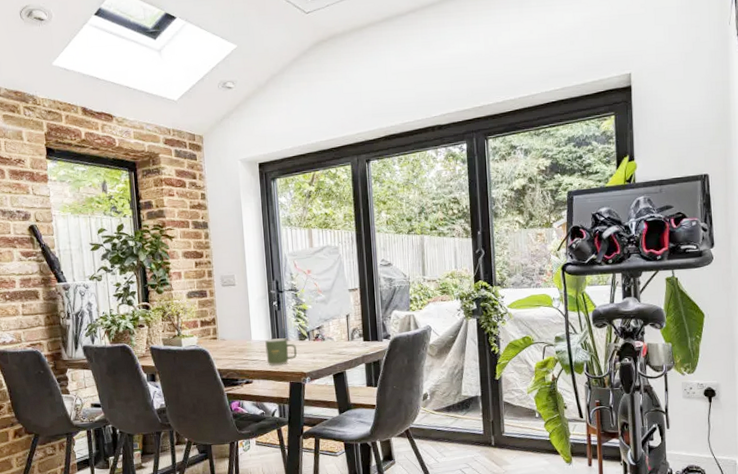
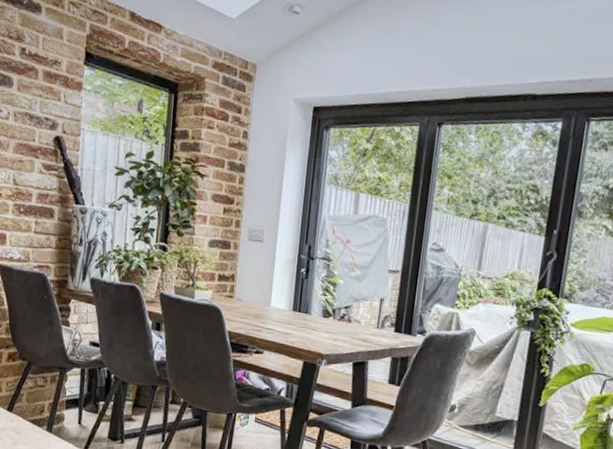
mug: present [265,338,297,365] -> none [283,309,318,340]

